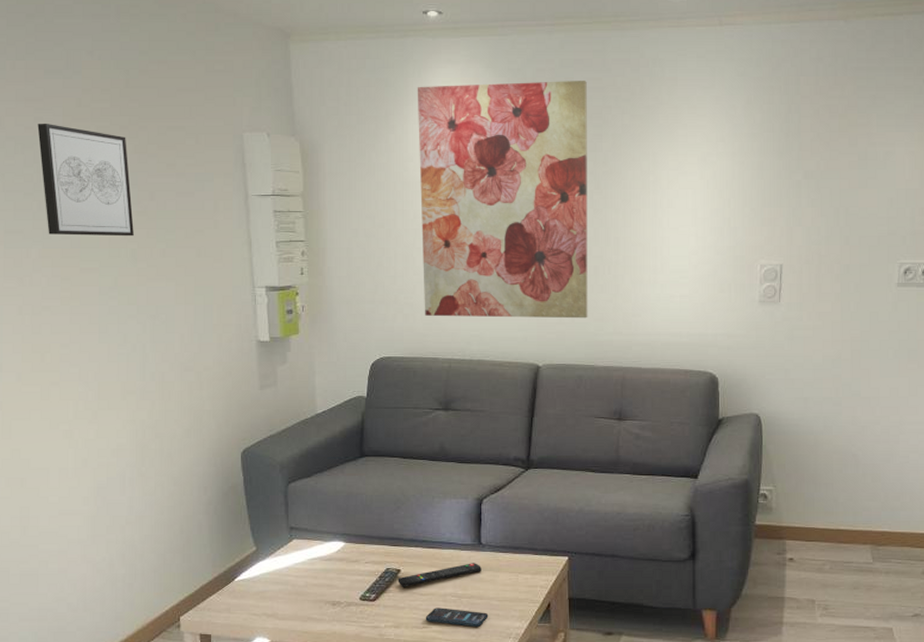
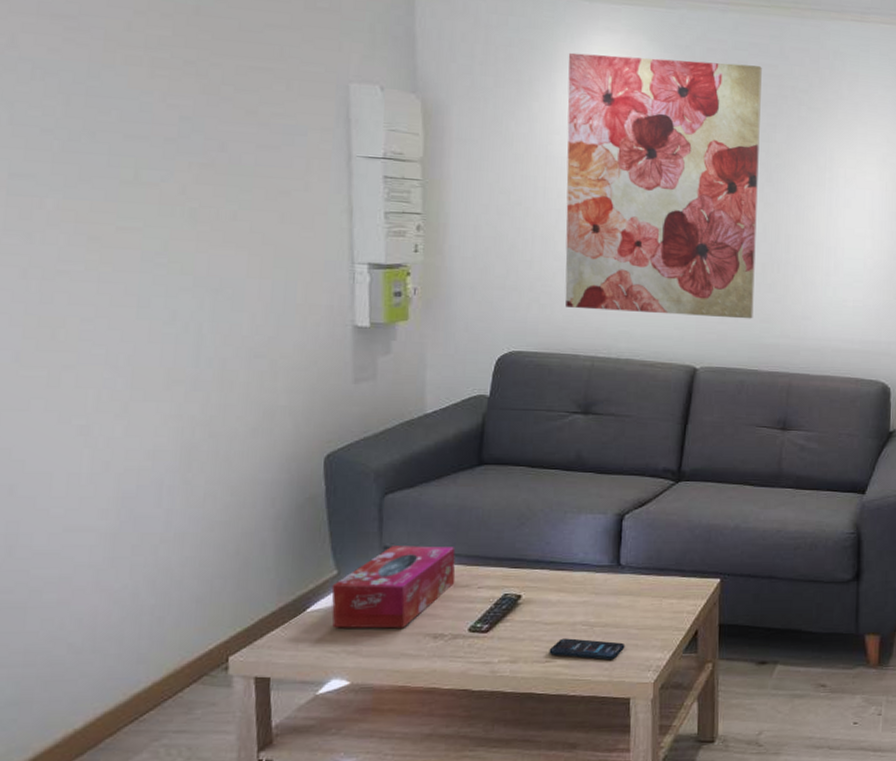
wall art: present [37,123,134,237] -> none [66,46,196,193]
tissue box: none [252,526,347,596] -> present [331,546,456,629]
remote control: present [397,563,481,587] -> none [517,586,619,616]

